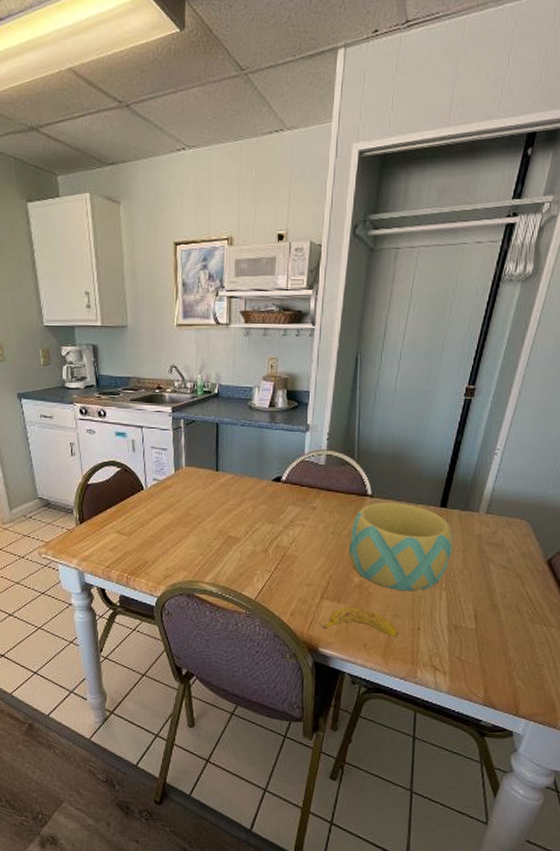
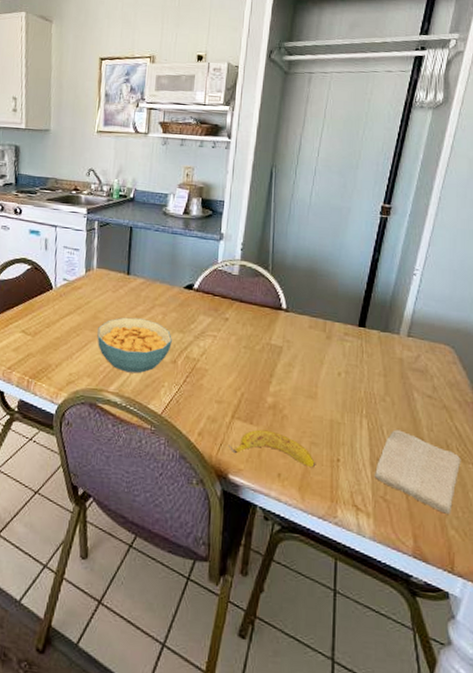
cereal bowl: none [190,512,262,564] -> present [97,317,172,374]
bowl: present [348,502,453,592] -> none [262,317,373,418]
washcloth: none [450,599,530,668] -> present [373,429,461,514]

